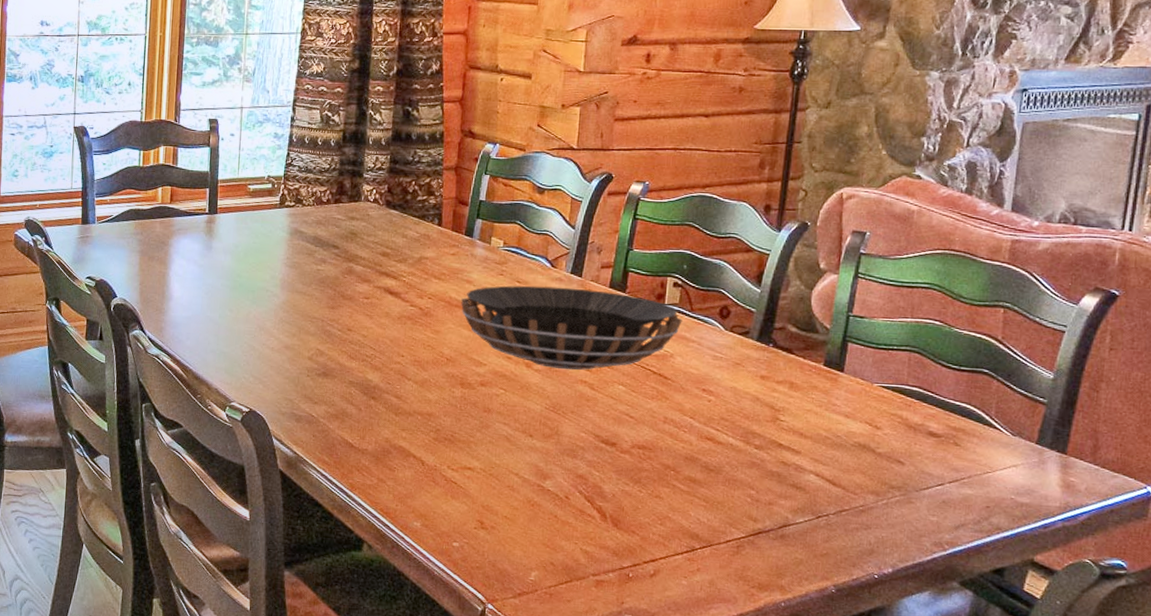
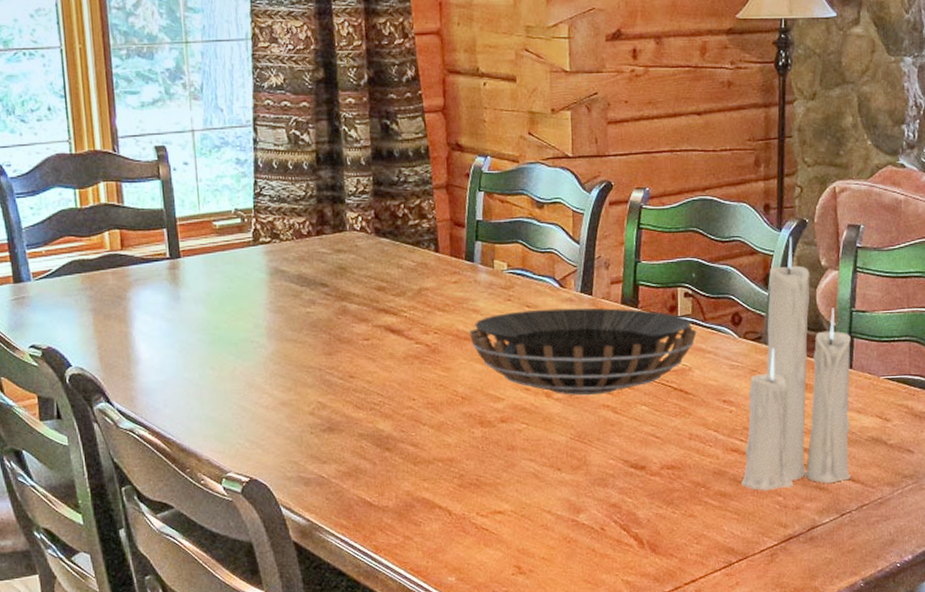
candle: none [713,237,845,484] -> present [741,236,851,491]

